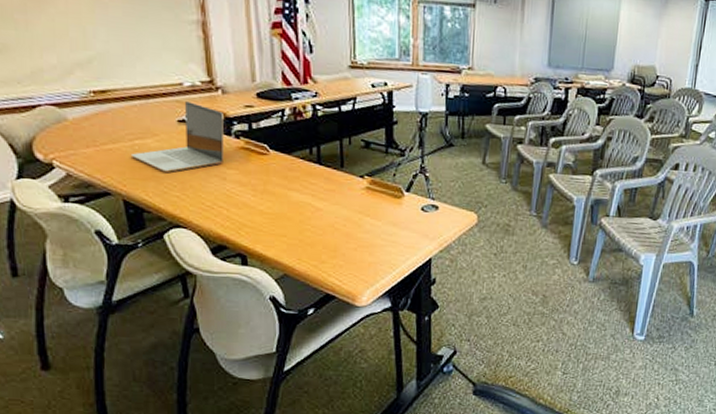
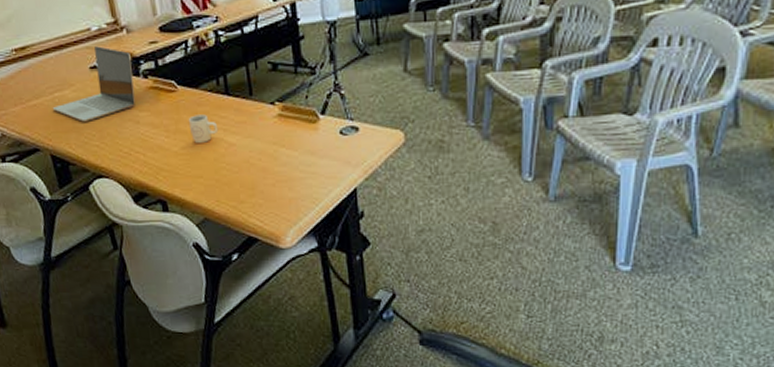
mug: none [277,178,307,206] -> present [188,114,219,144]

